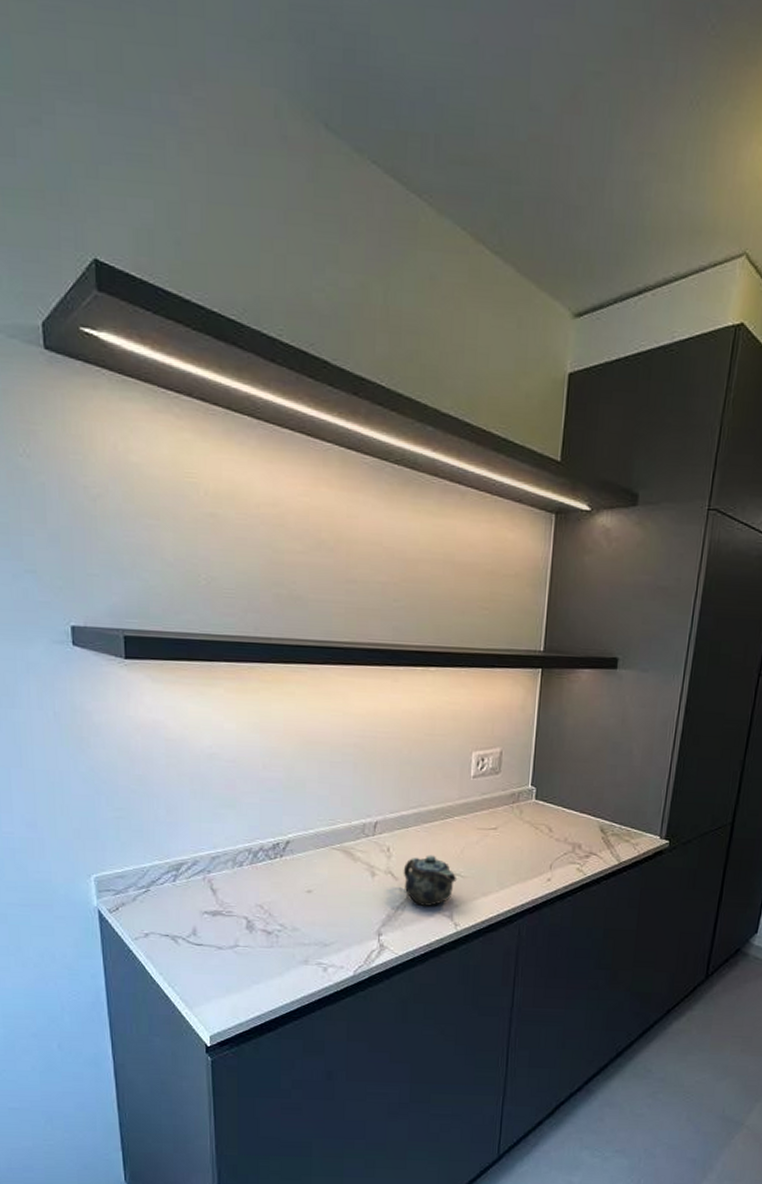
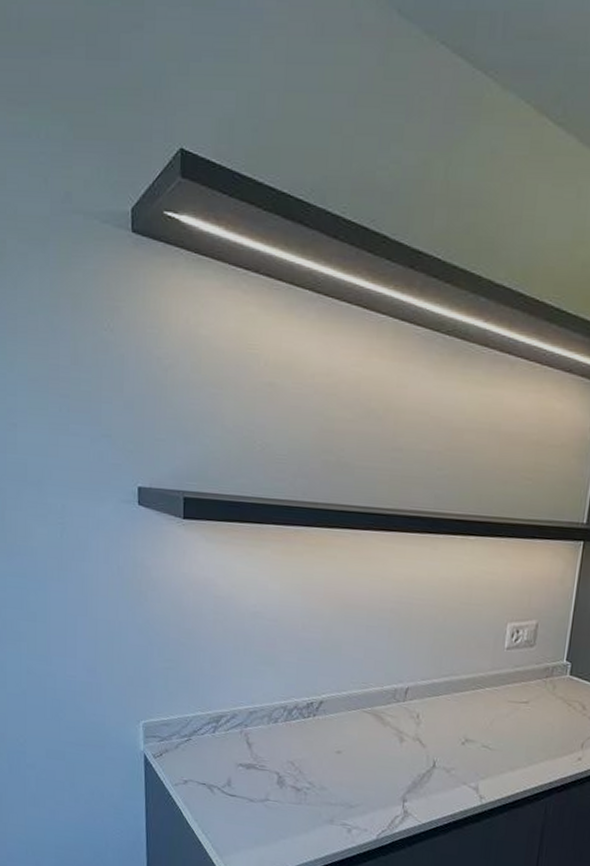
teapot: present [403,855,457,906] -> none [431,724,485,777]

